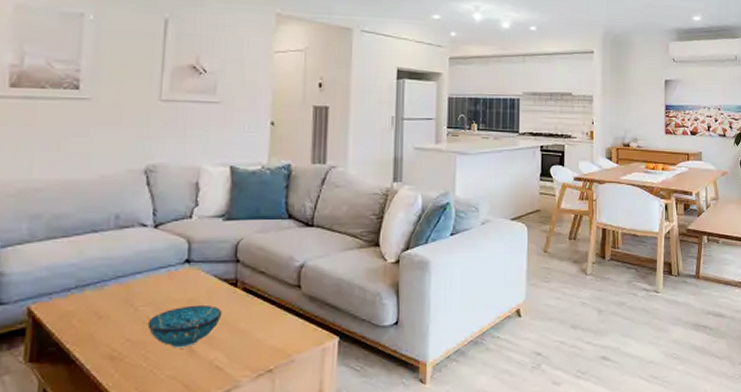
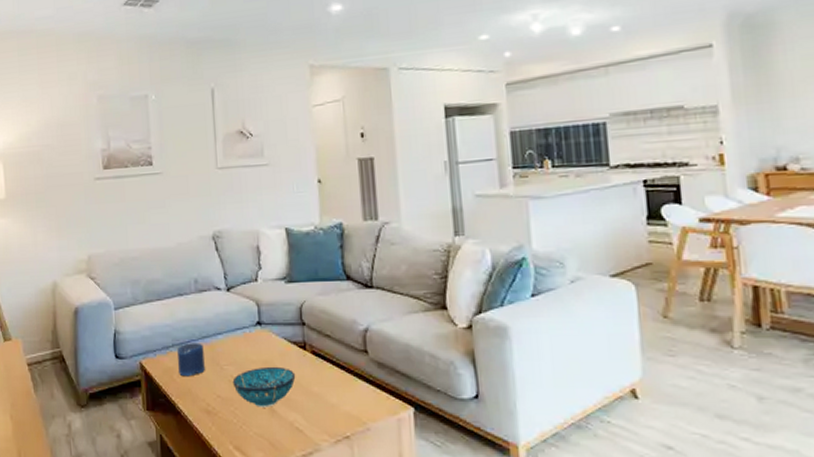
candle: none [80,283,117,321] -> present [177,342,205,377]

